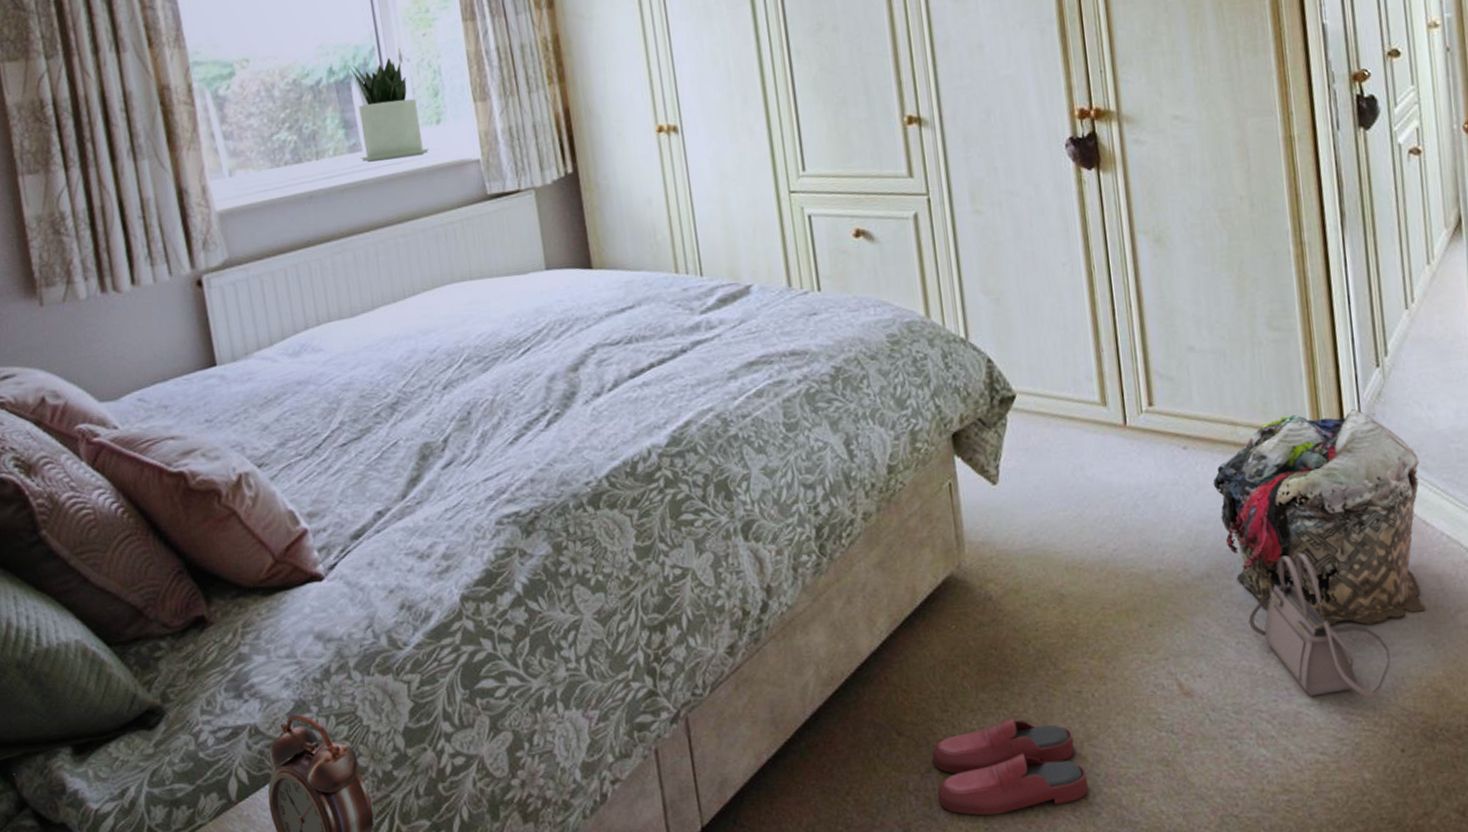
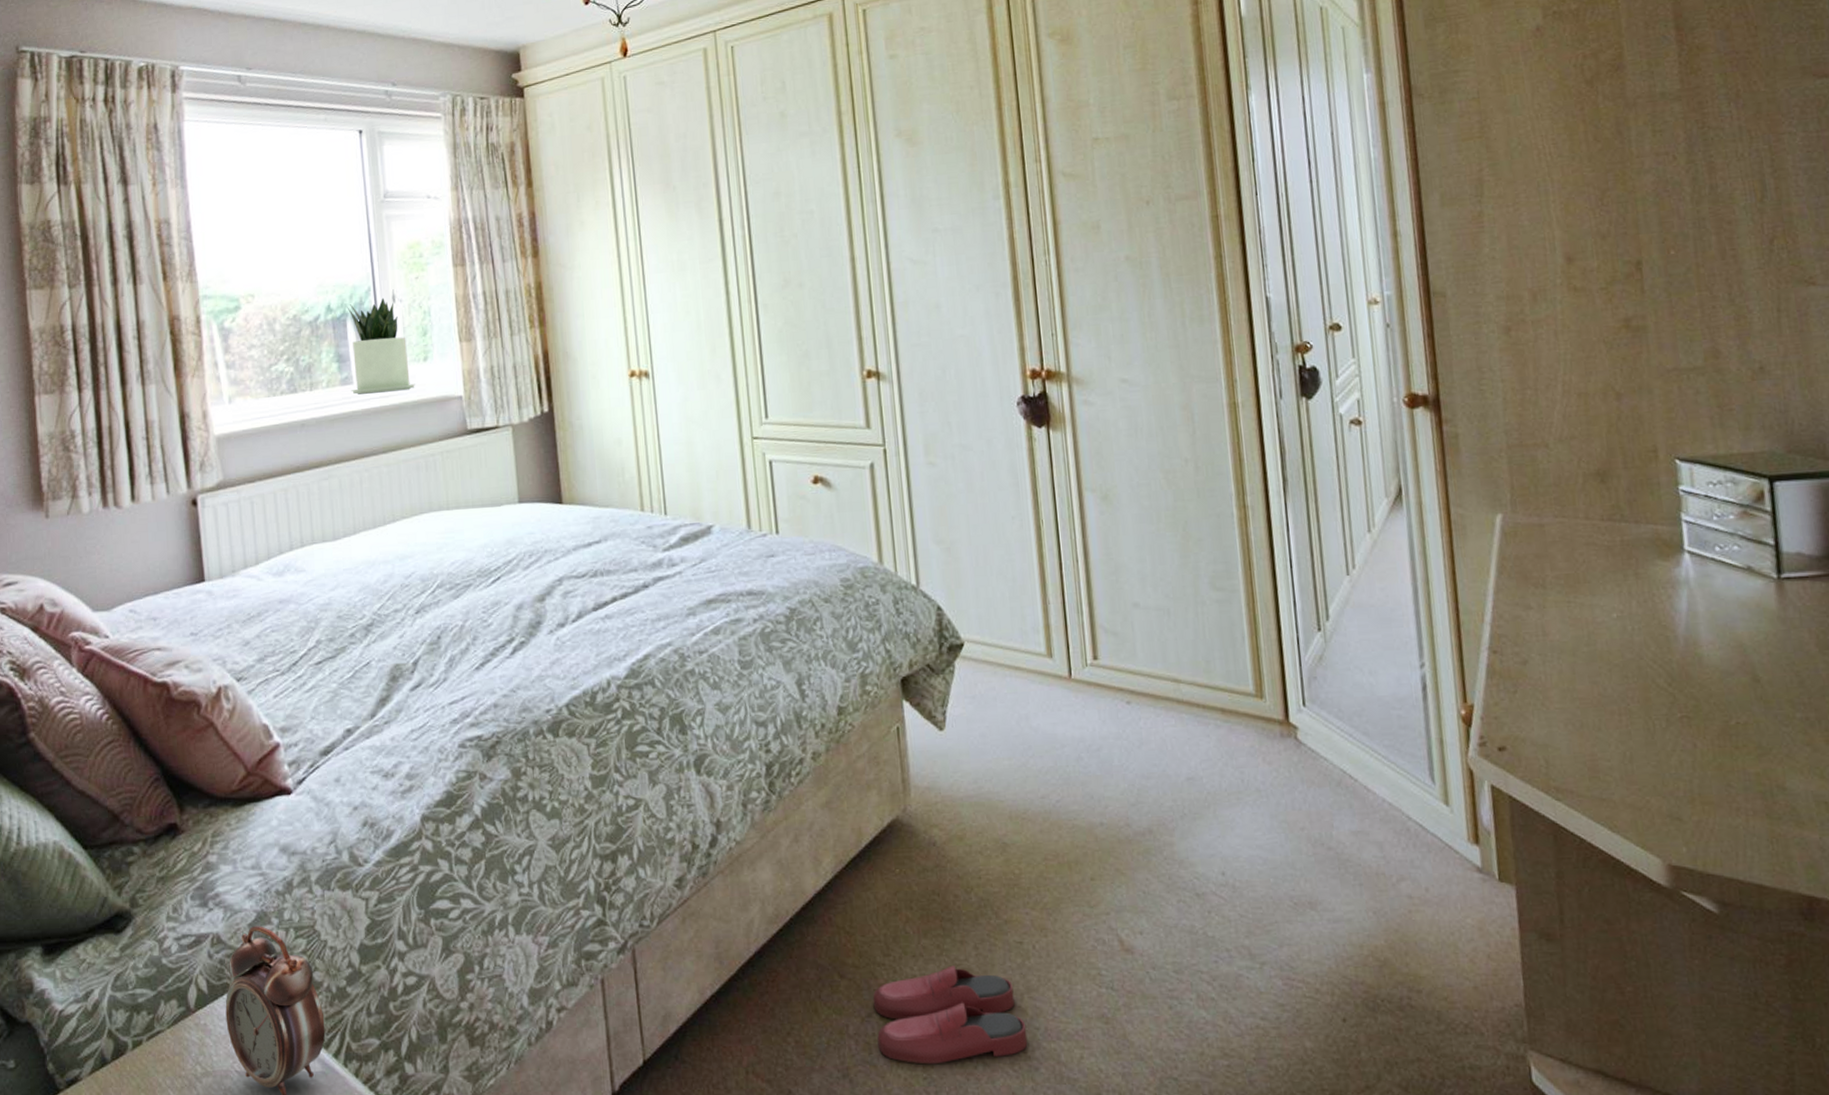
laundry basket: present [1213,408,1425,626] -> none [1155,671,1367,890]
handbag: present [1248,553,1391,699] -> none [1189,813,1332,965]

